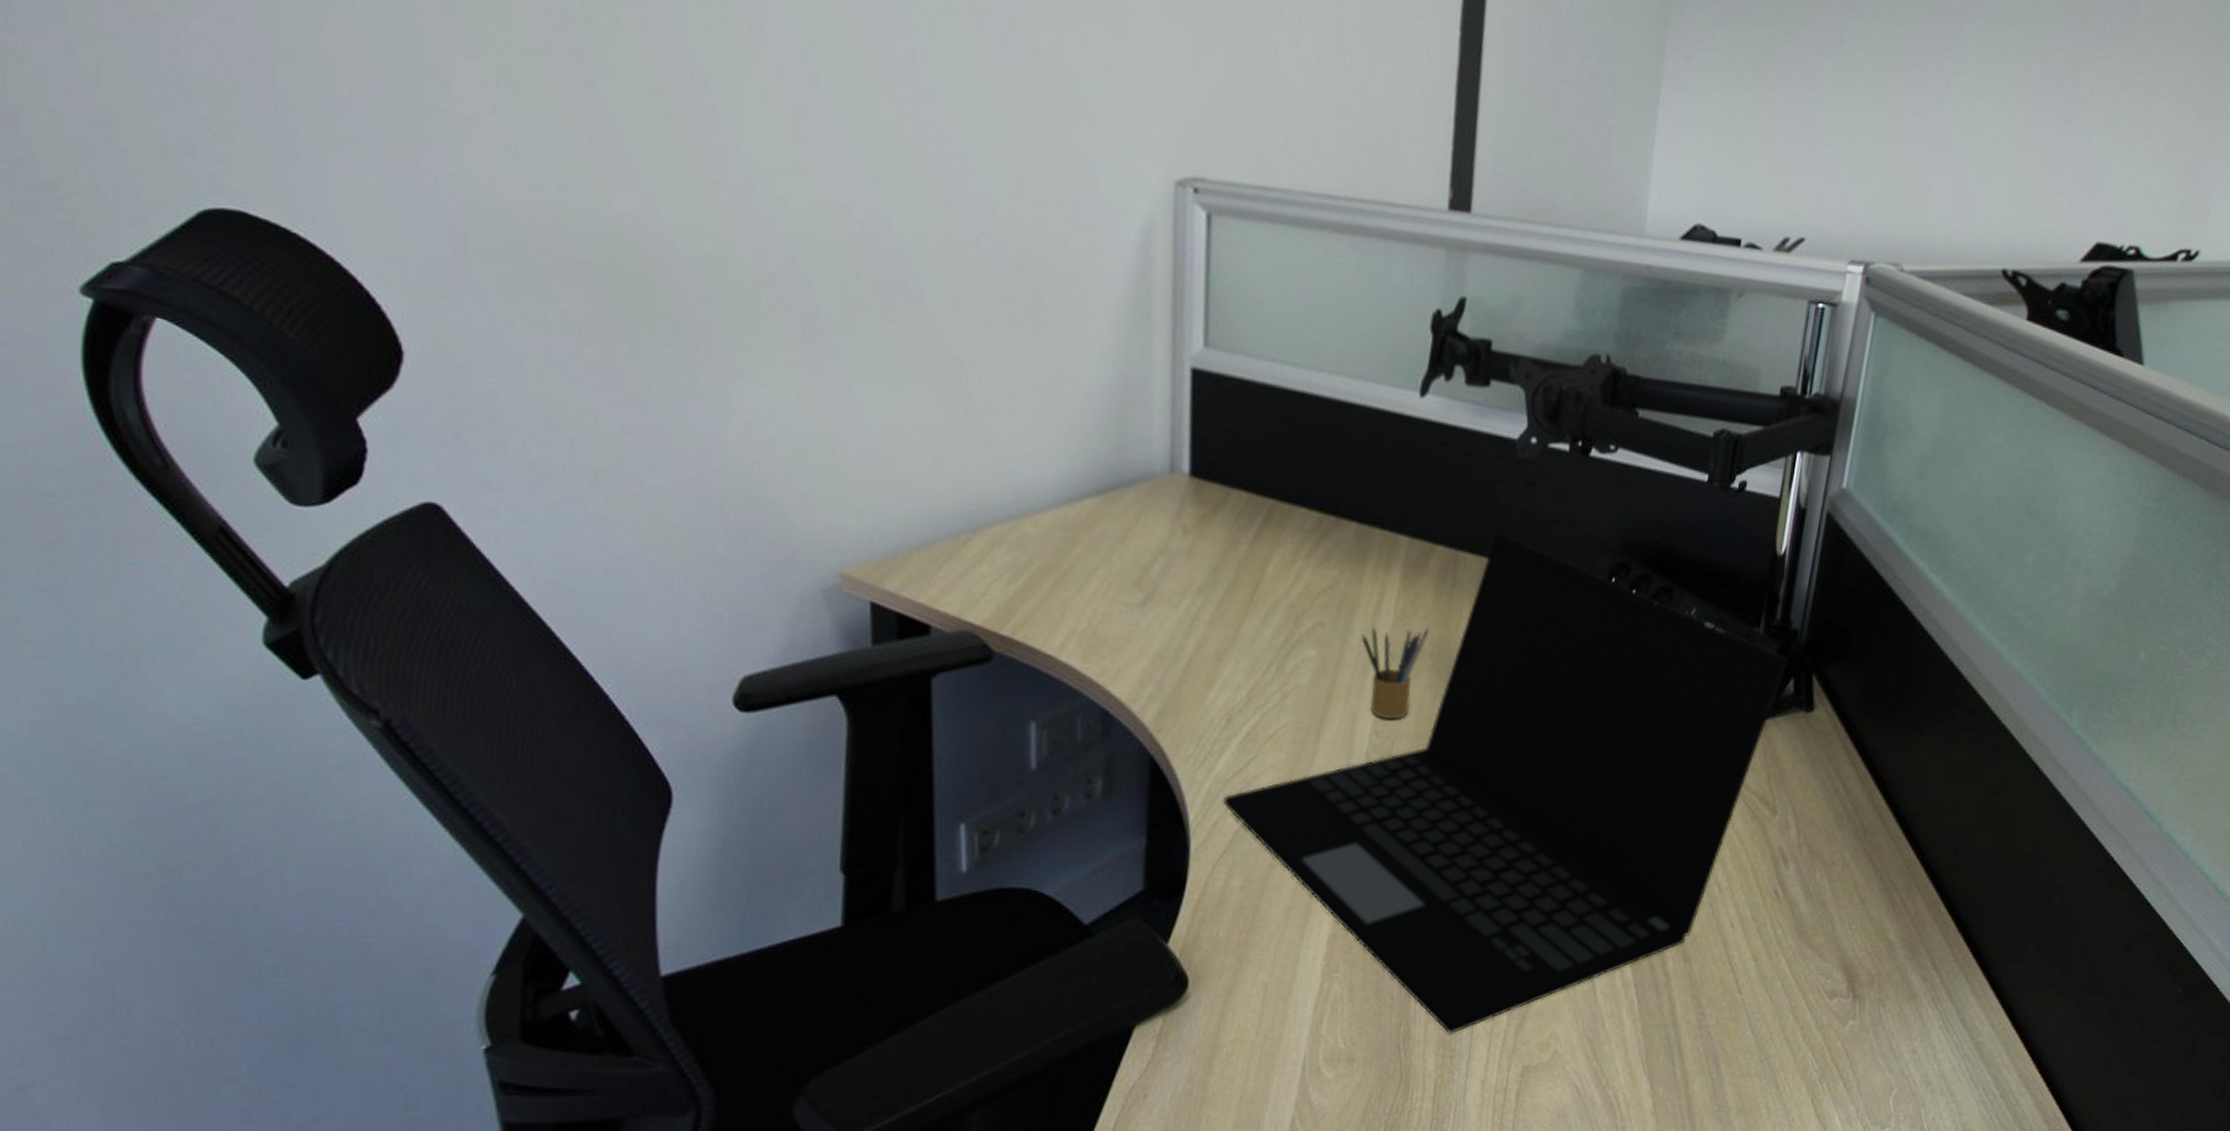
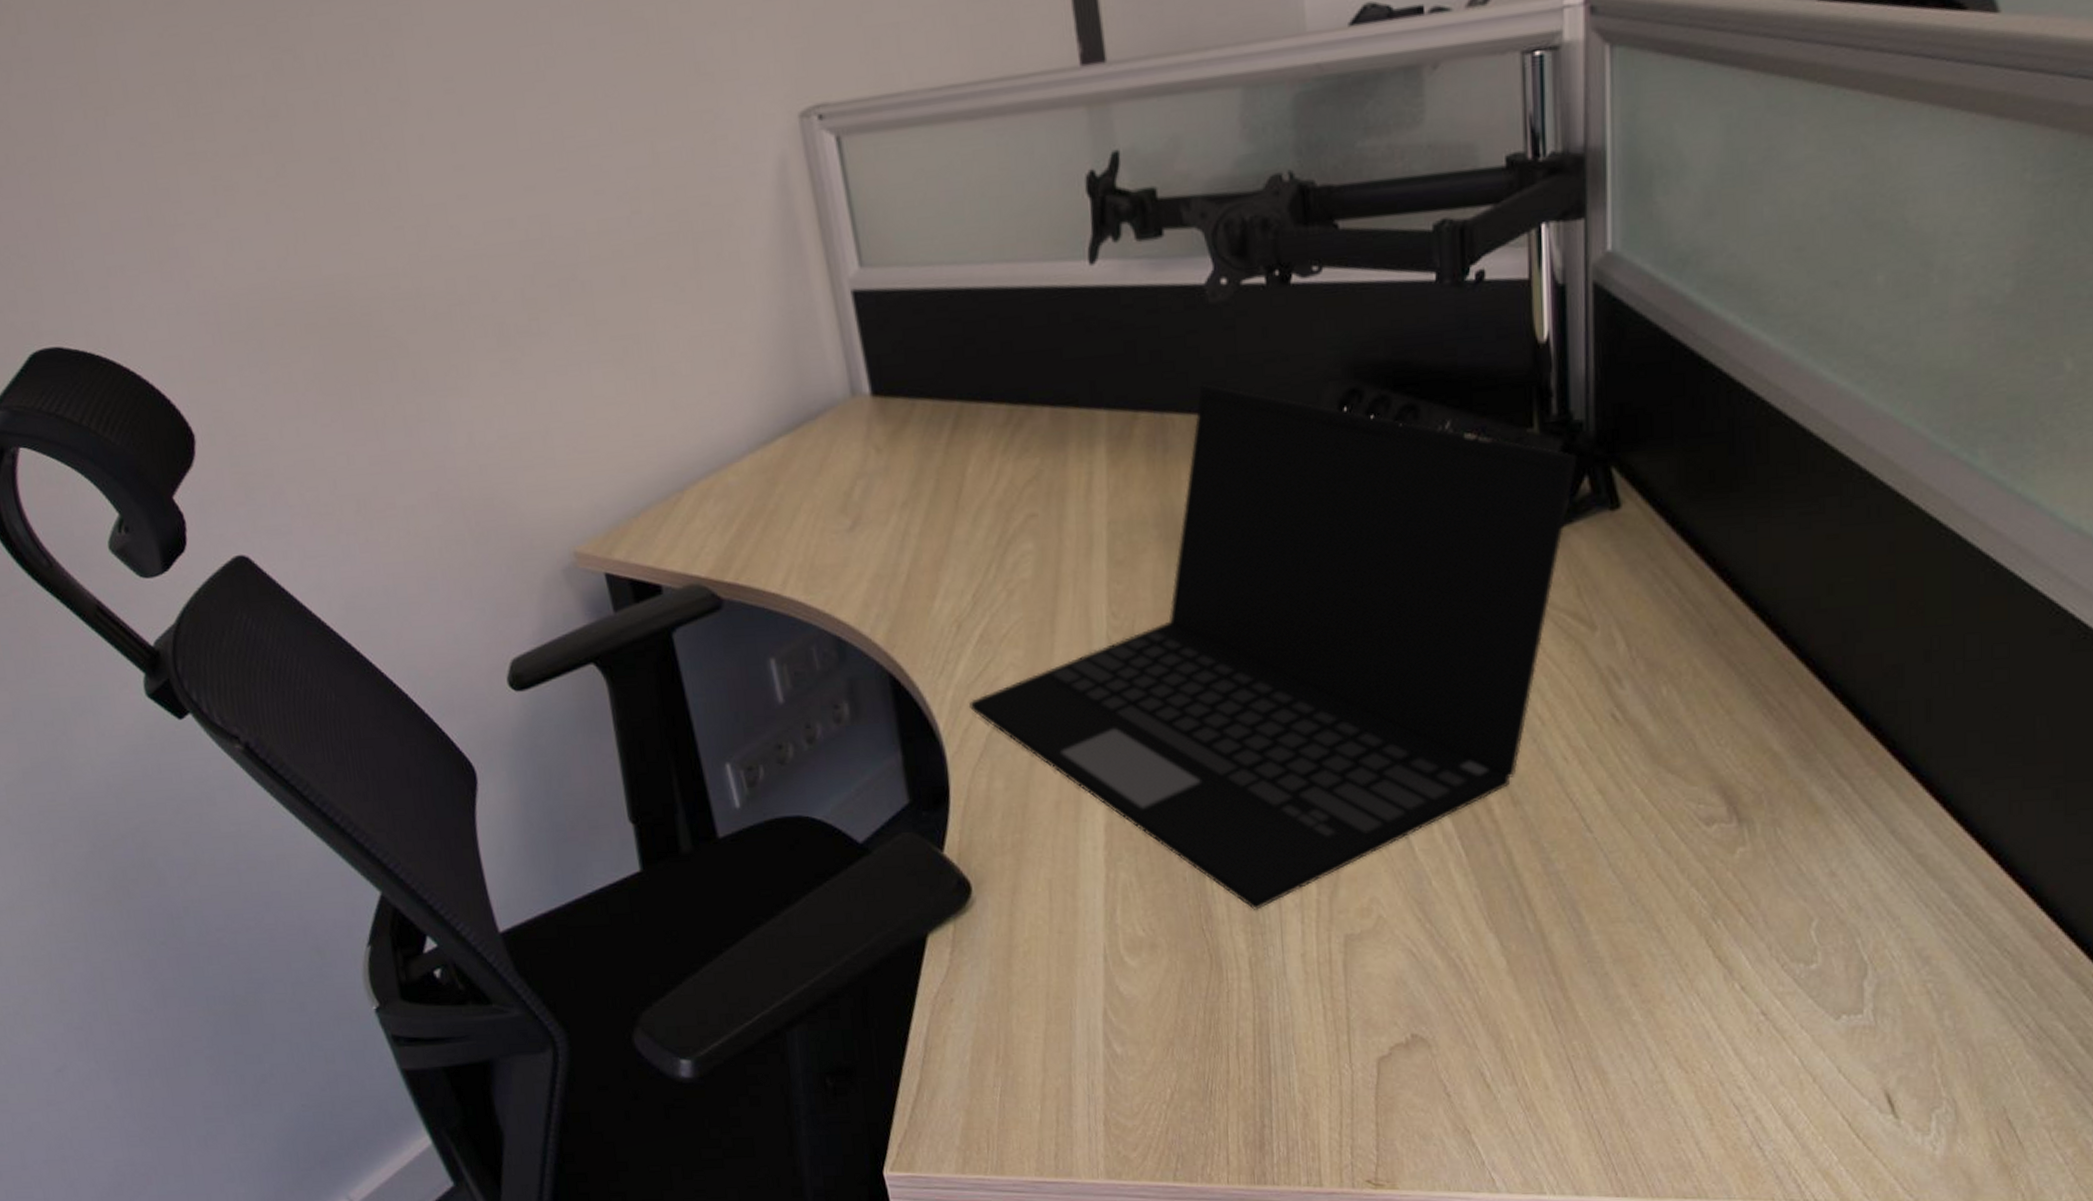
pencil box: present [1360,626,1430,719] -> none [1077,498,1149,599]

